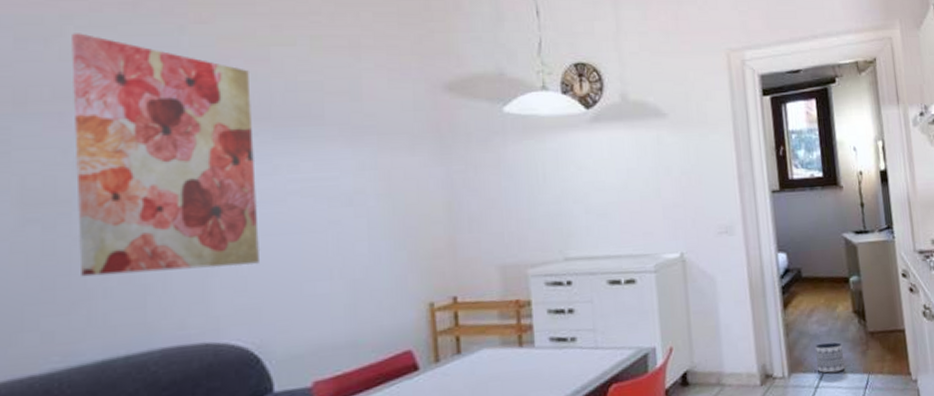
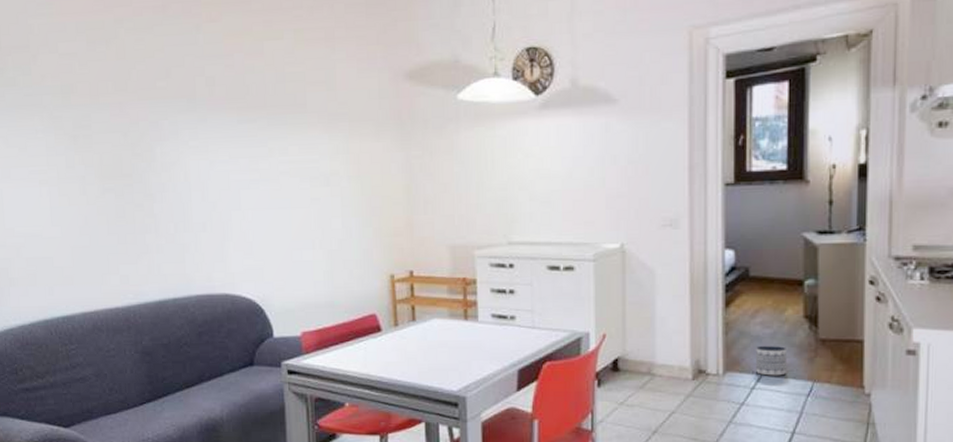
wall art: present [71,33,259,277] -> none [123,35,261,235]

